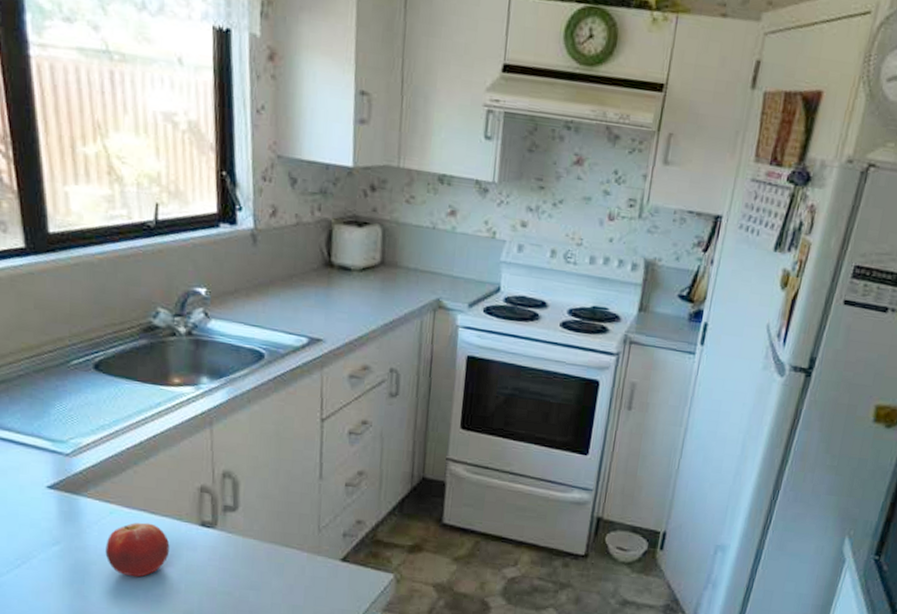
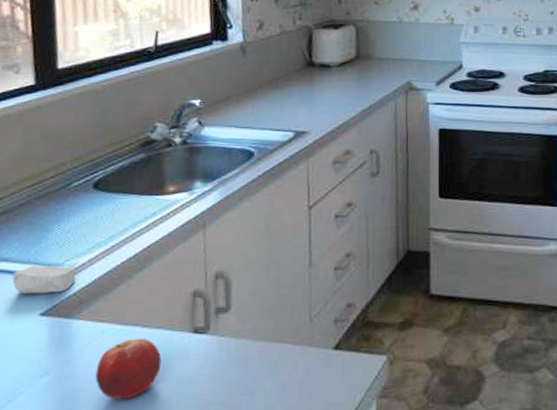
soap bar: none [17,438,81,468] -> present [12,265,76,295]

